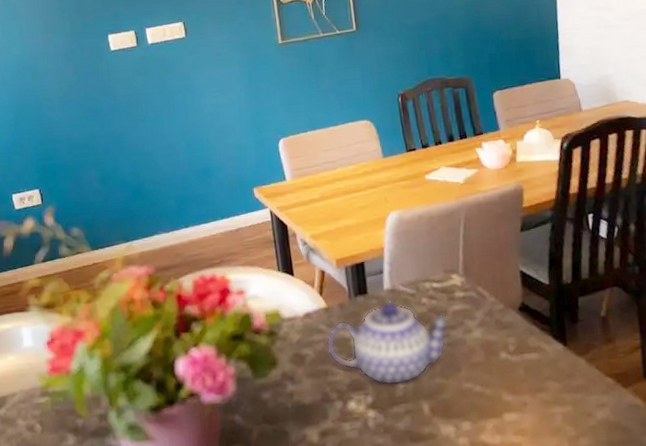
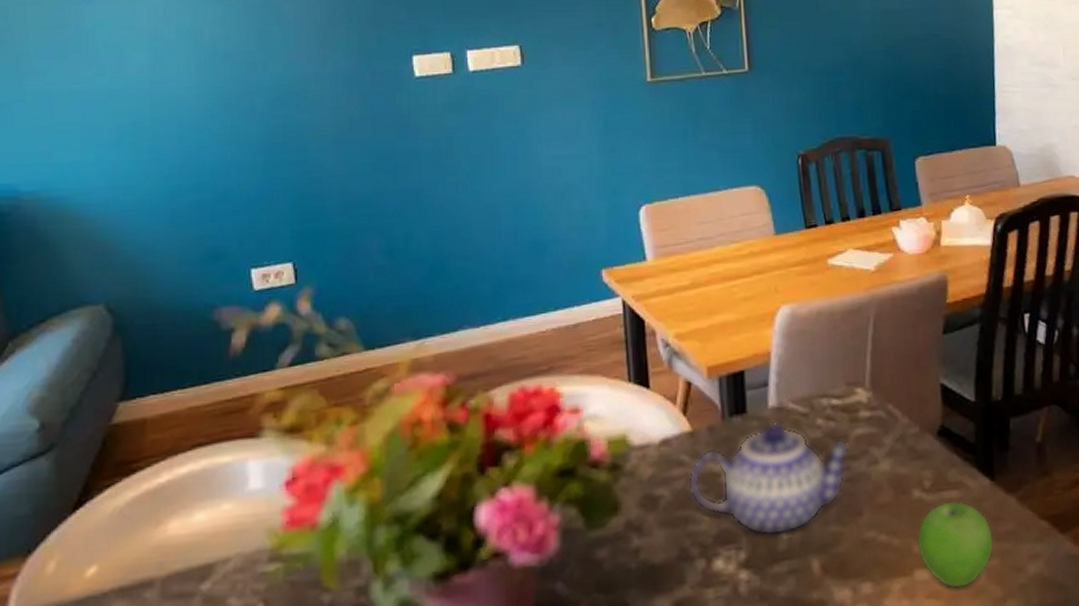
fruit: none [504,361,568,429] -> present [916,500,995,589]

